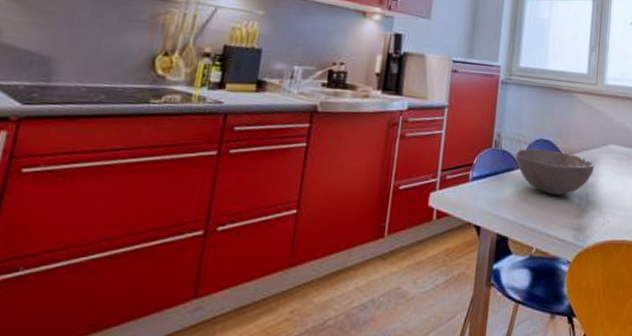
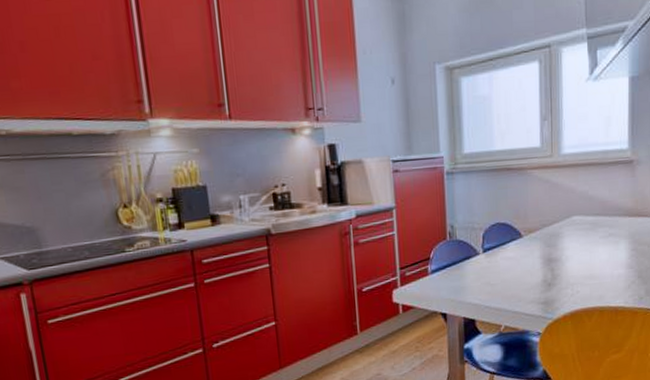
bowl: present [515,148,594,195] -> none [471,232,557,275]

